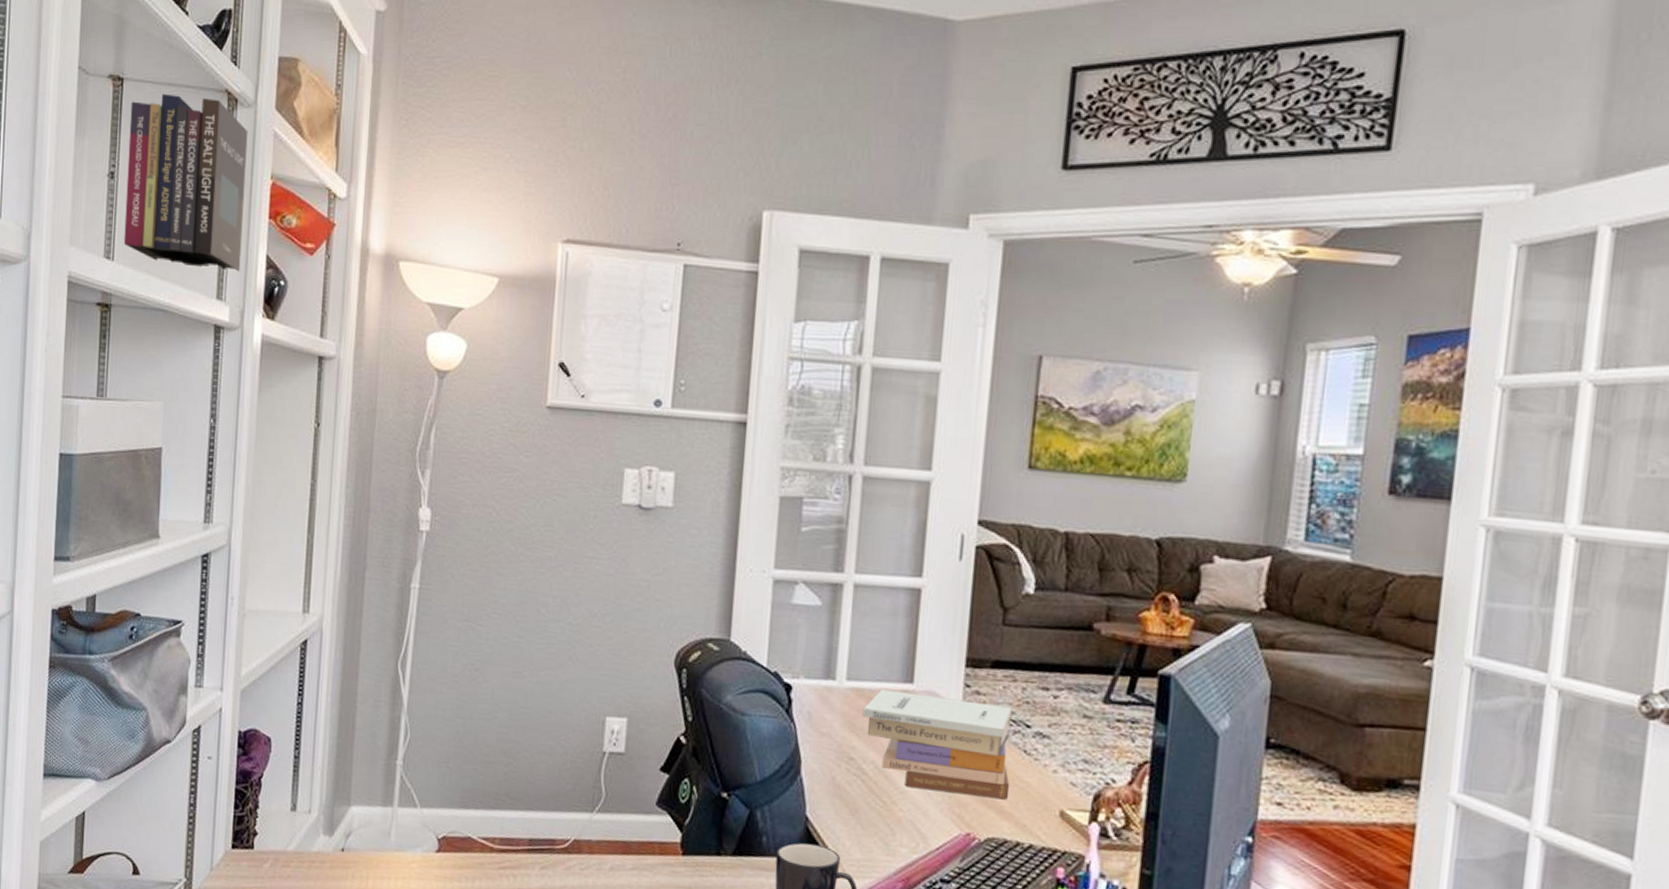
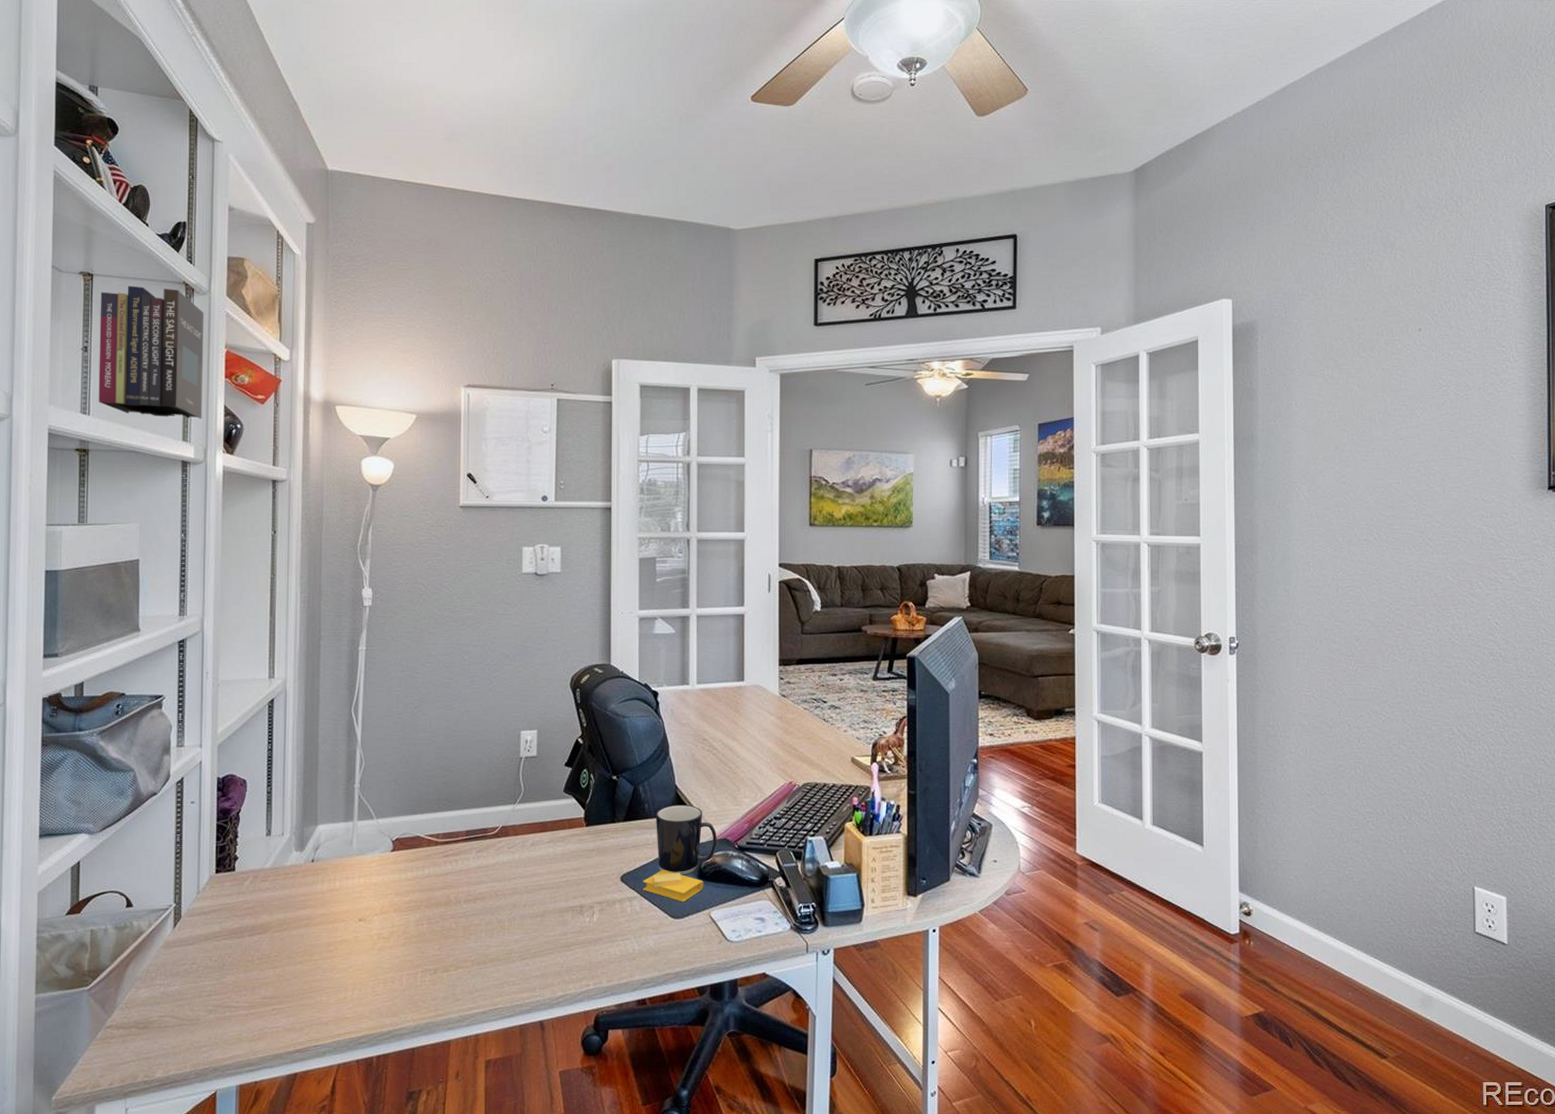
books: present [862,689,1012,799] -> none [710,688,816,755]

